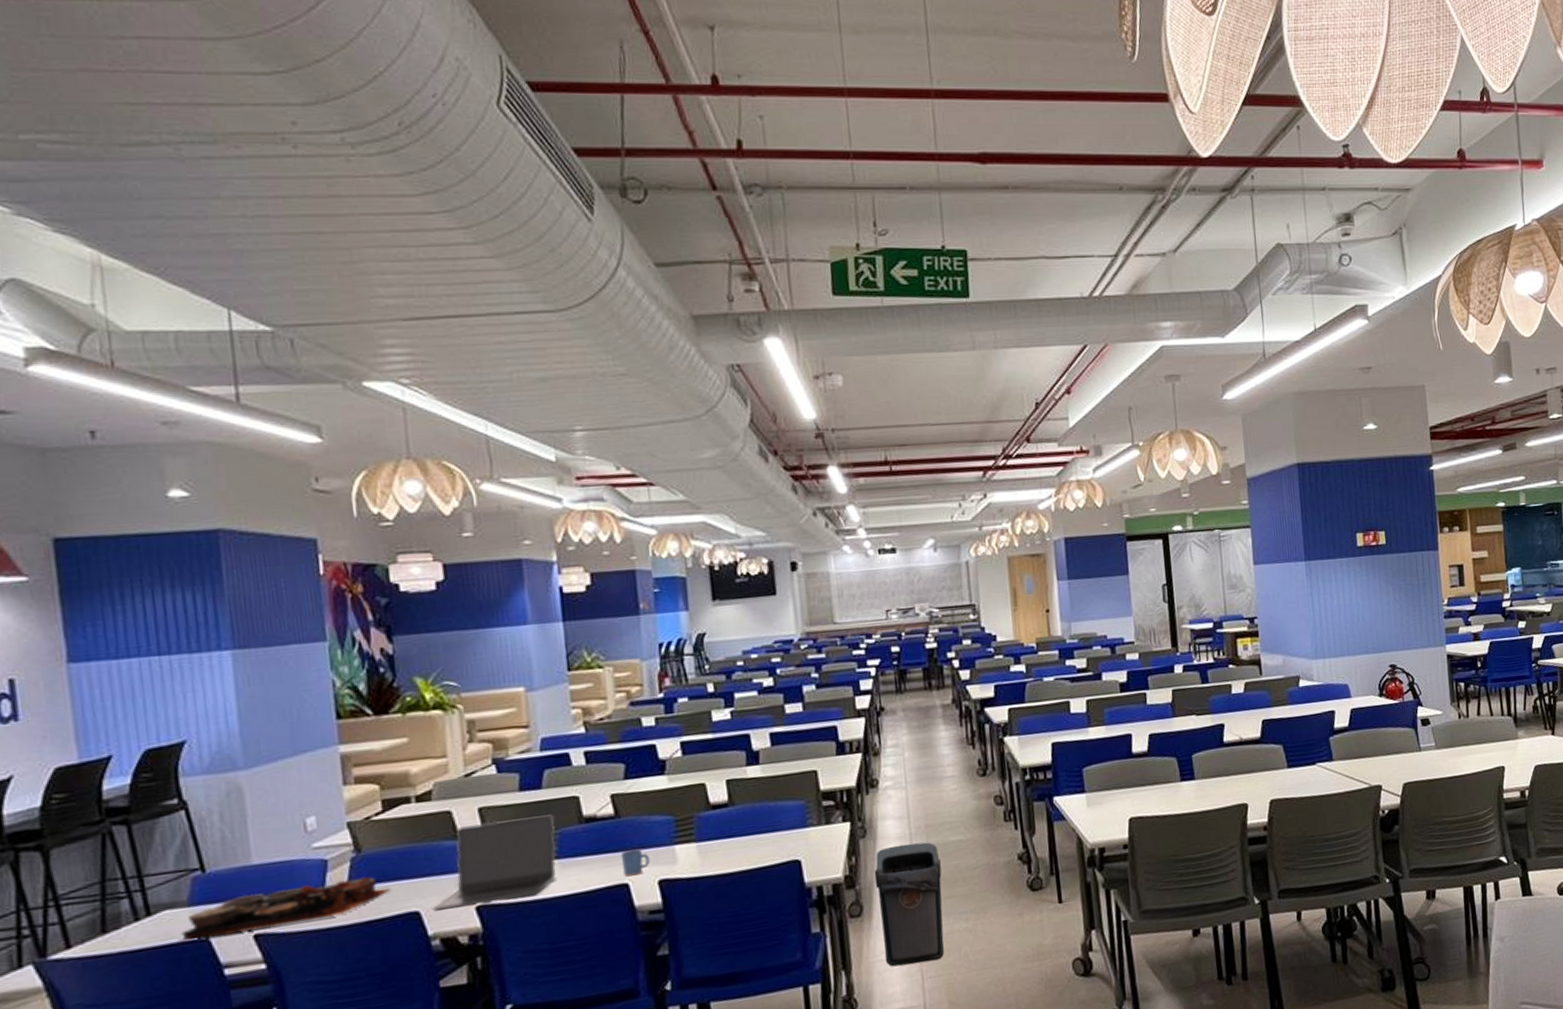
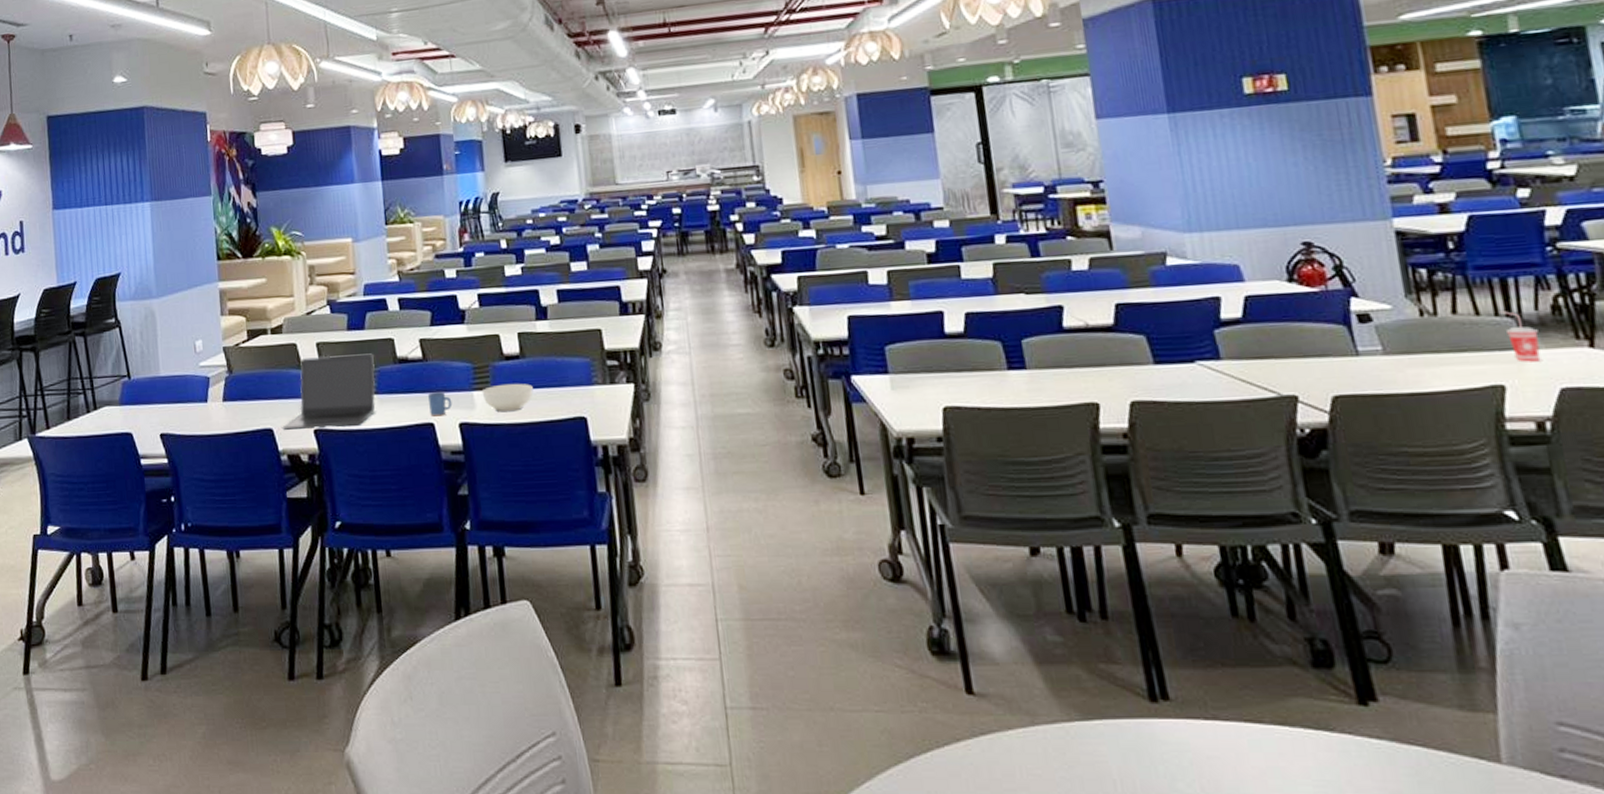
food tray: present [178,876,390,942] -> none [113,394,252,433]
bowl: none [684,832,743,864] -> present [481,383,533,412]
trash can: present [874,842,944,967] -> none [658,411,733,539]
beverage cup: none [1504,712,1525,749] -> present [1499,311,1541,364]

